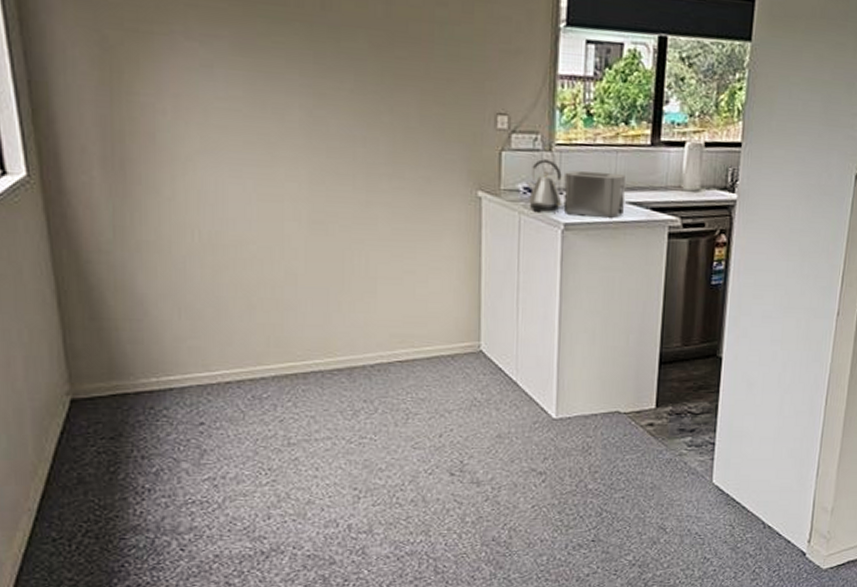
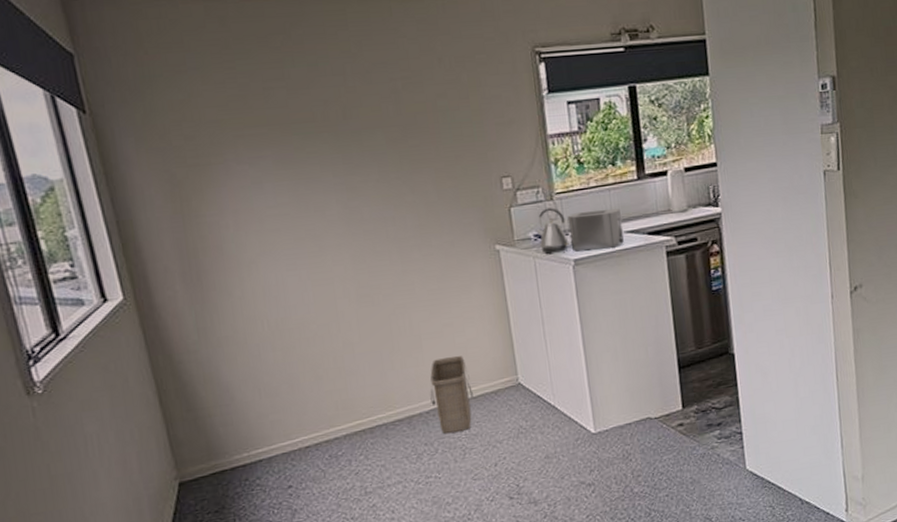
basket: none [377,307,427,393] -> present [430,356,473,433]

